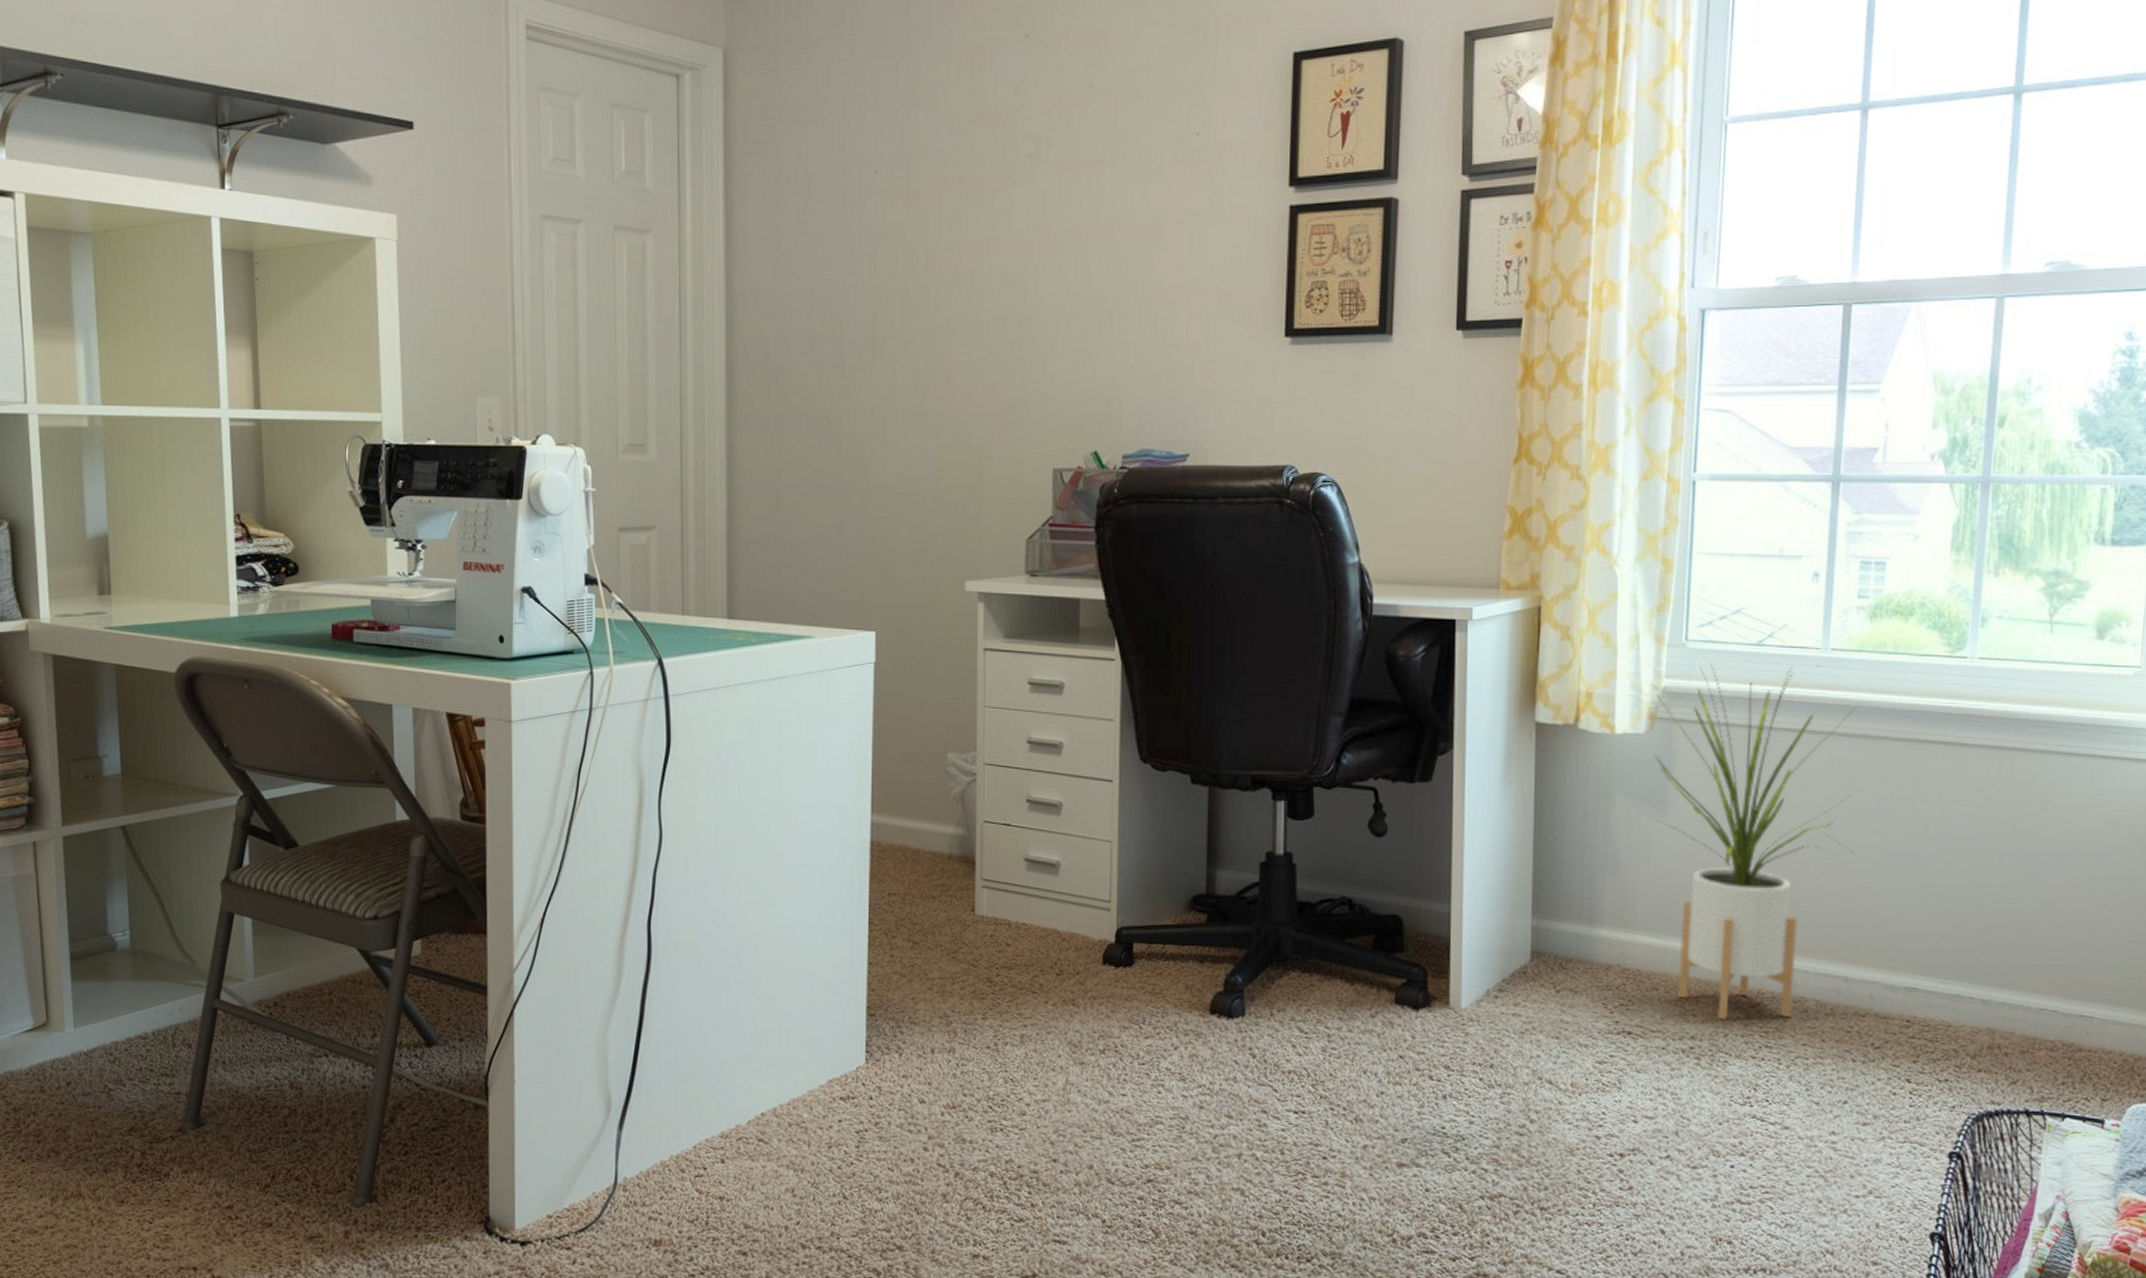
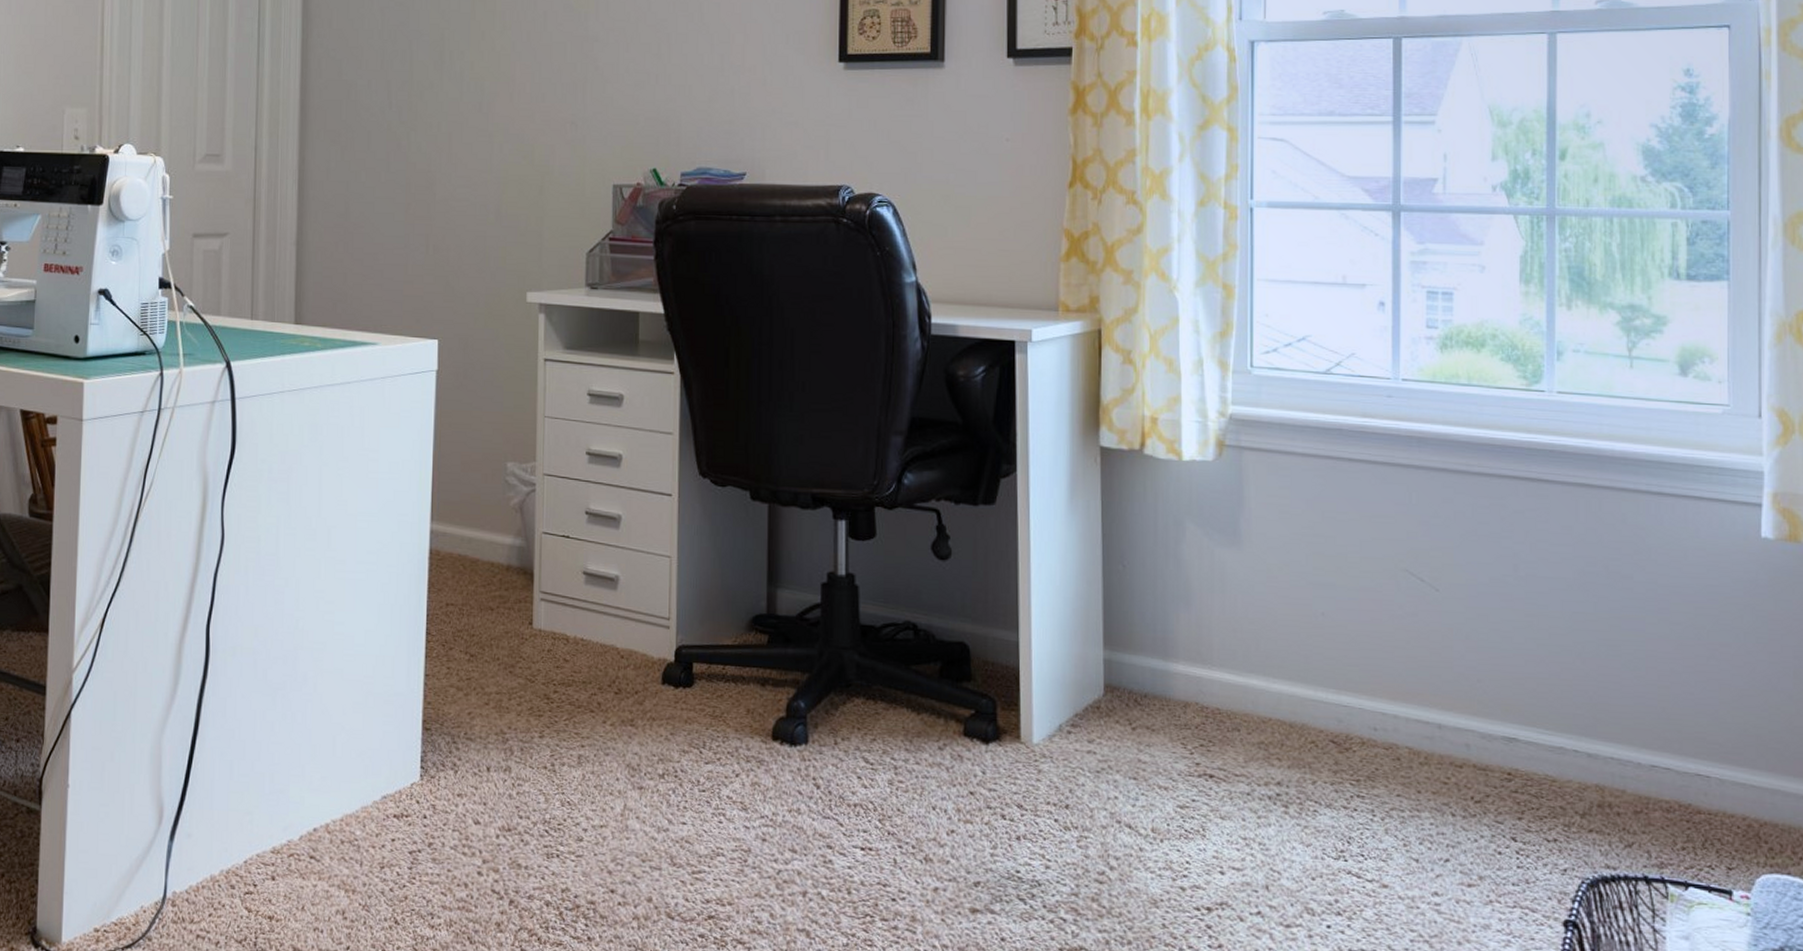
house plant: present [1648,662,1858,1020] -> none [1220,389,1433,766]

